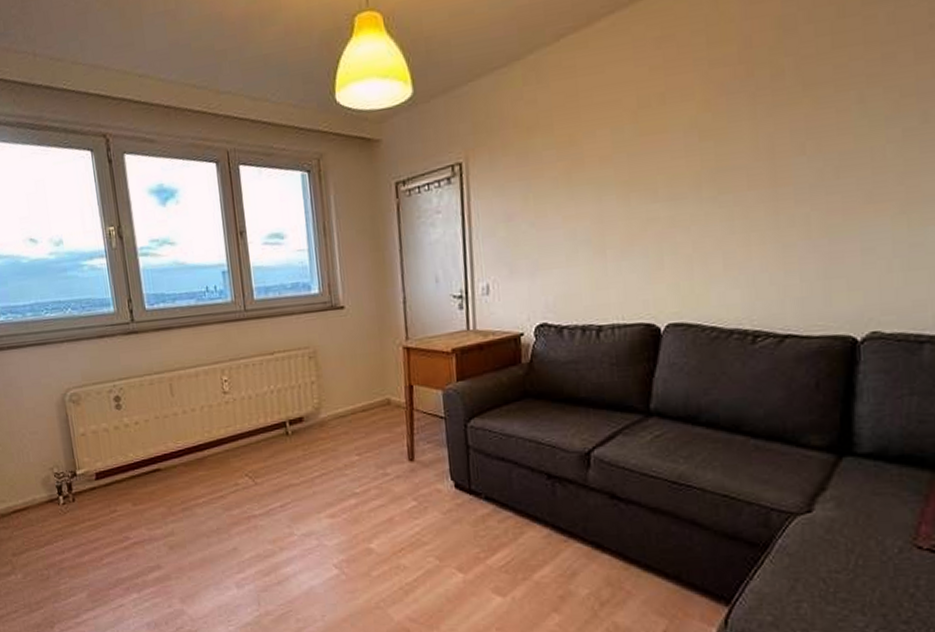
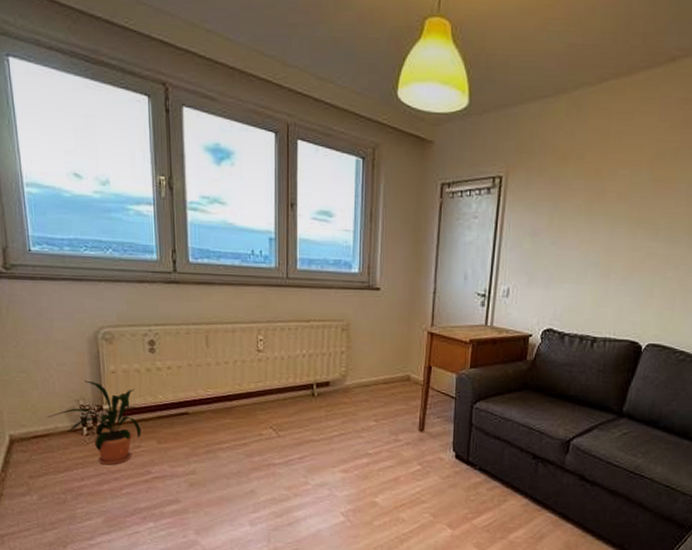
house plant: none [24,446,116,535] -> present [47,380,142,465]

